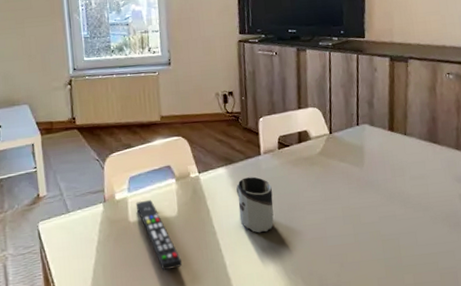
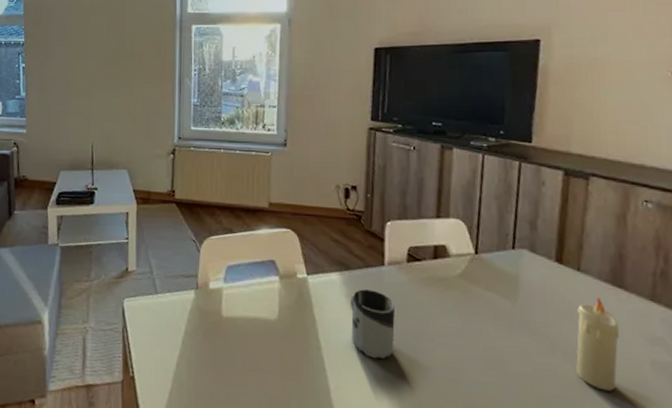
remote control: present [135,199,183,271] -> none [231,295,278,381]
candle: none [406,152,437,224] -> present [576,296,620,391]

